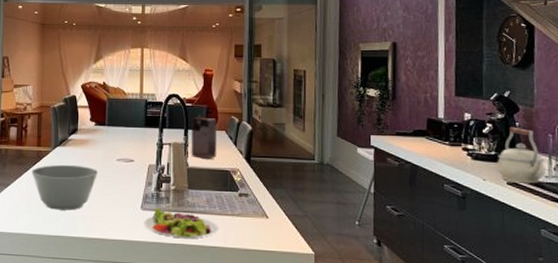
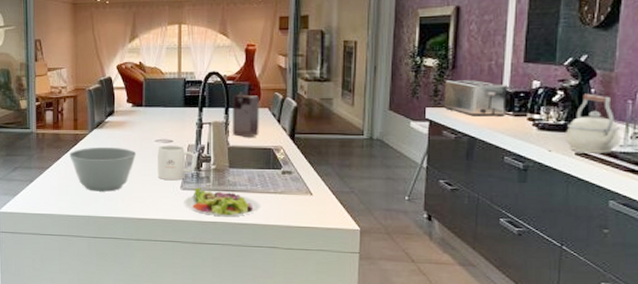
mug: none [118,165,156,201] -> present [156,146,196,181]
toaster: none [386,109,444,146] -> present [443,79,509,117]

